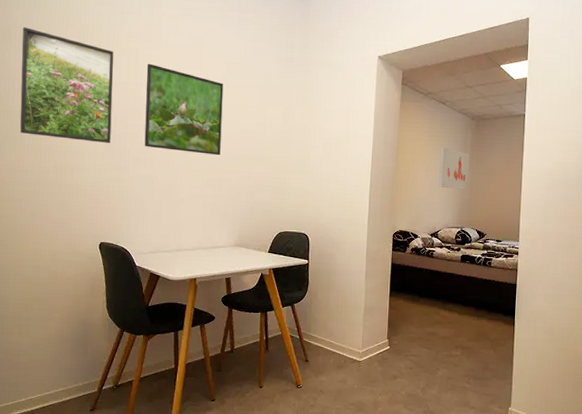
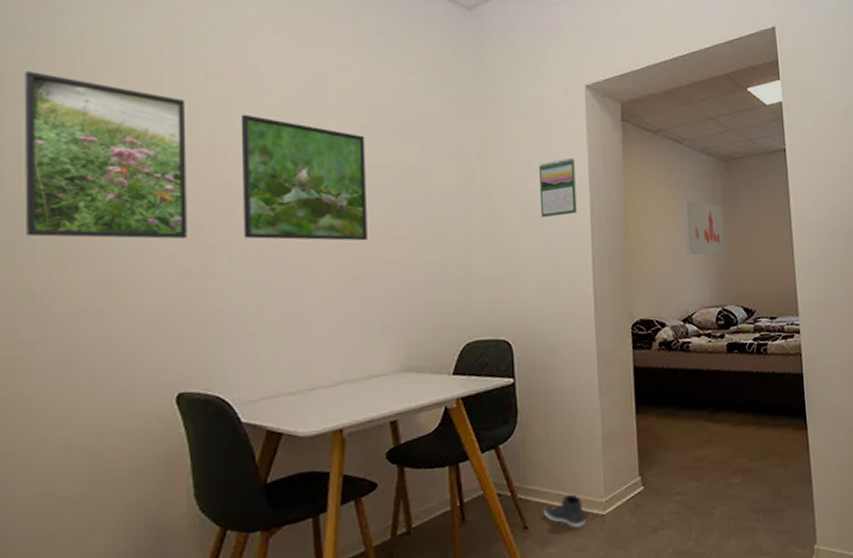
sneaker: none [320,343,347,366] -> present [544,494,586,528]
calendar: none [338,109,365,151] -> present [539,157,577,218]

